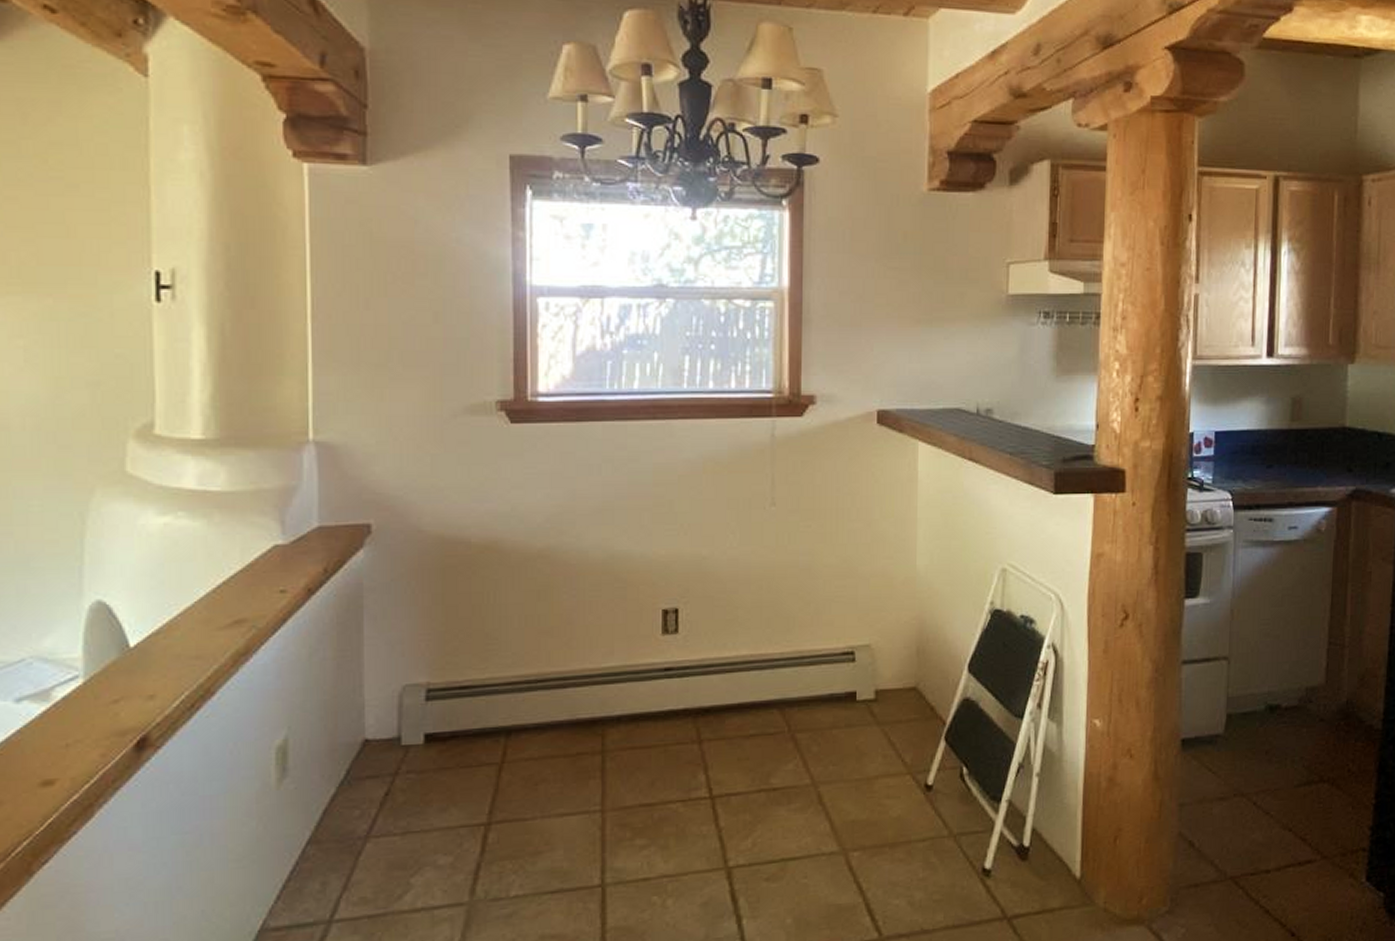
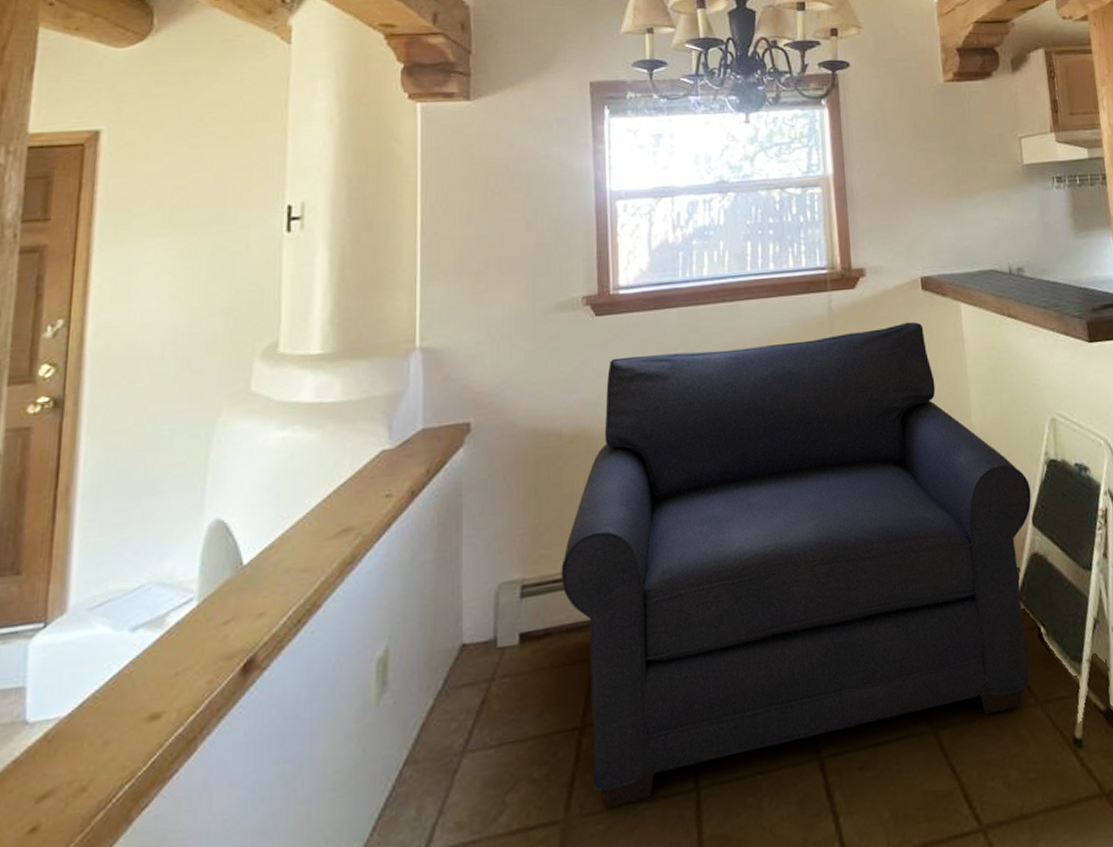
sofa: none [469,457,971,897] -> present [561,321,1032,809]

